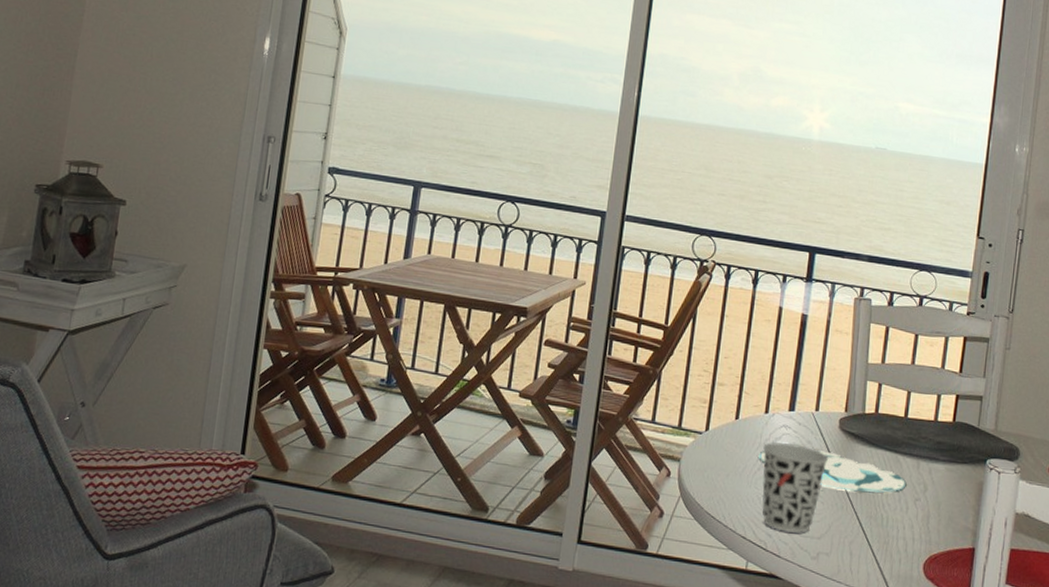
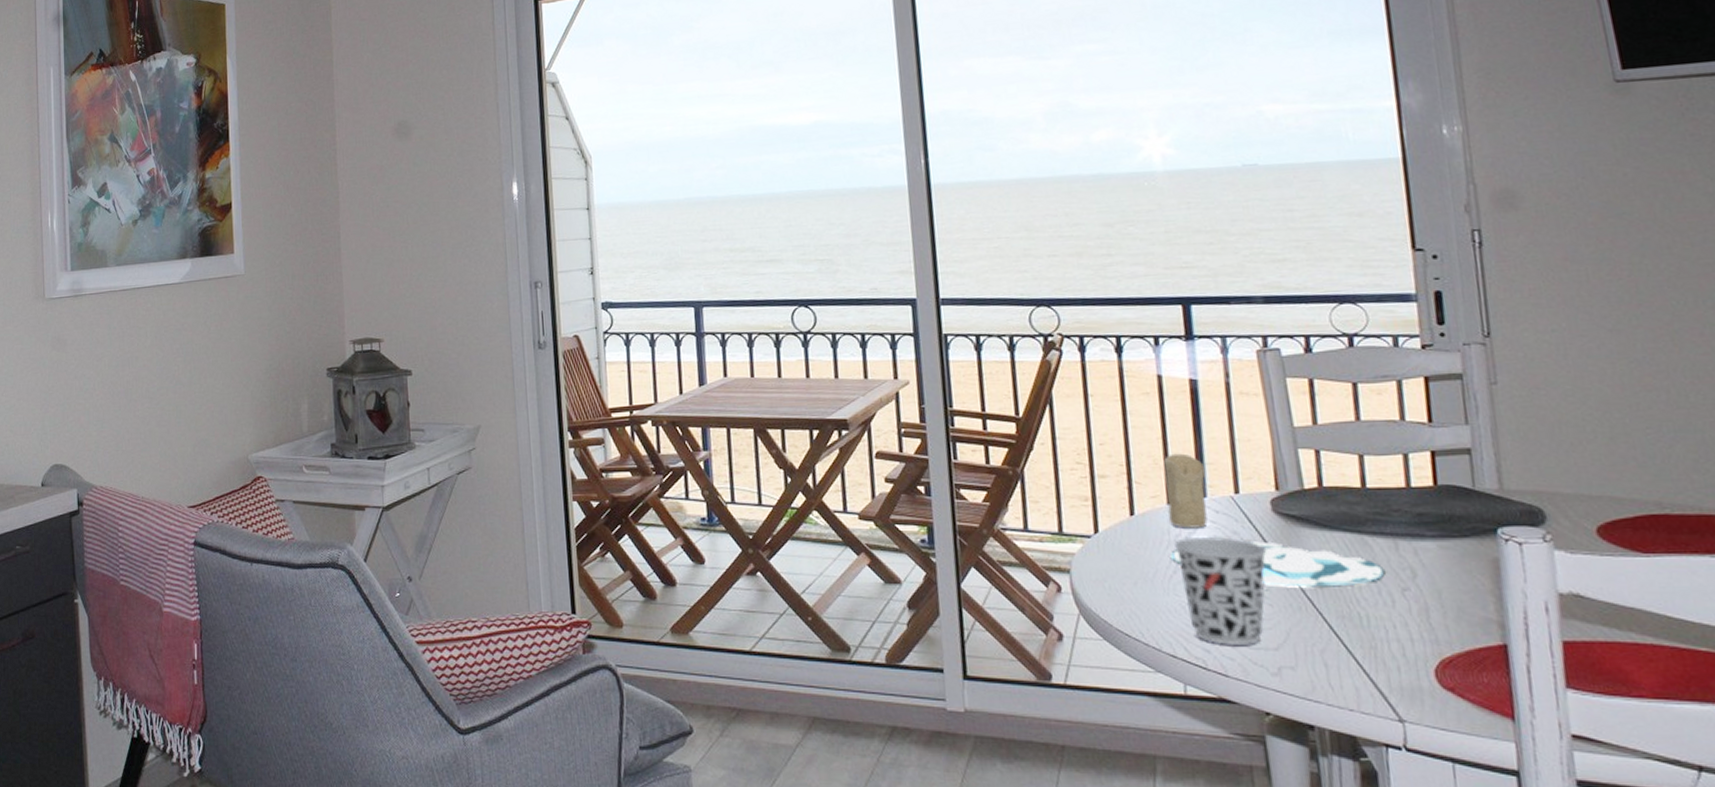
candle: none [764,372,799,436] -> present [1163,453,1208,529]

